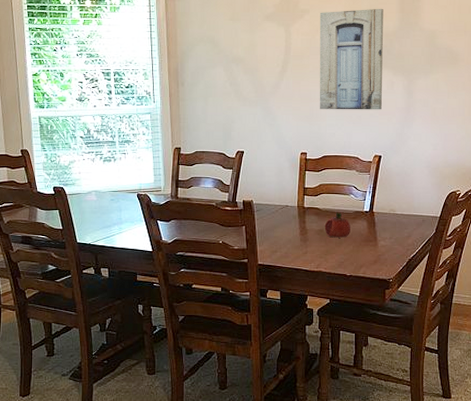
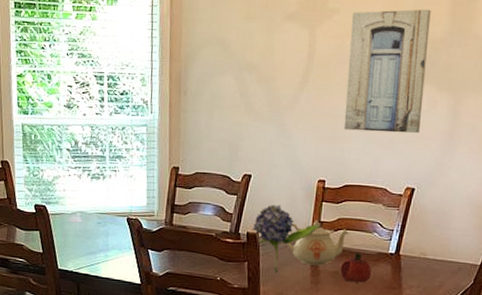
flower: none [247,175,306,234] -> present [252,204,321,273]
teapot: none [277,186,330,226] -> present [286,220,349,266]

